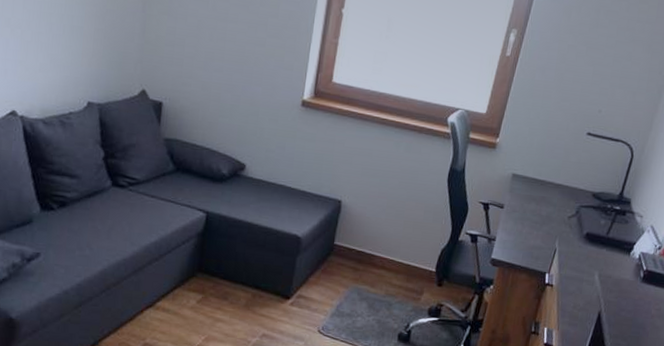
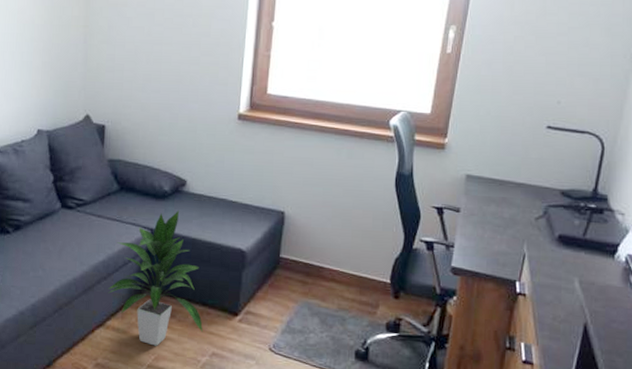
indoor plant: none [159,195,255,327] -> present [108,211,204,346]

